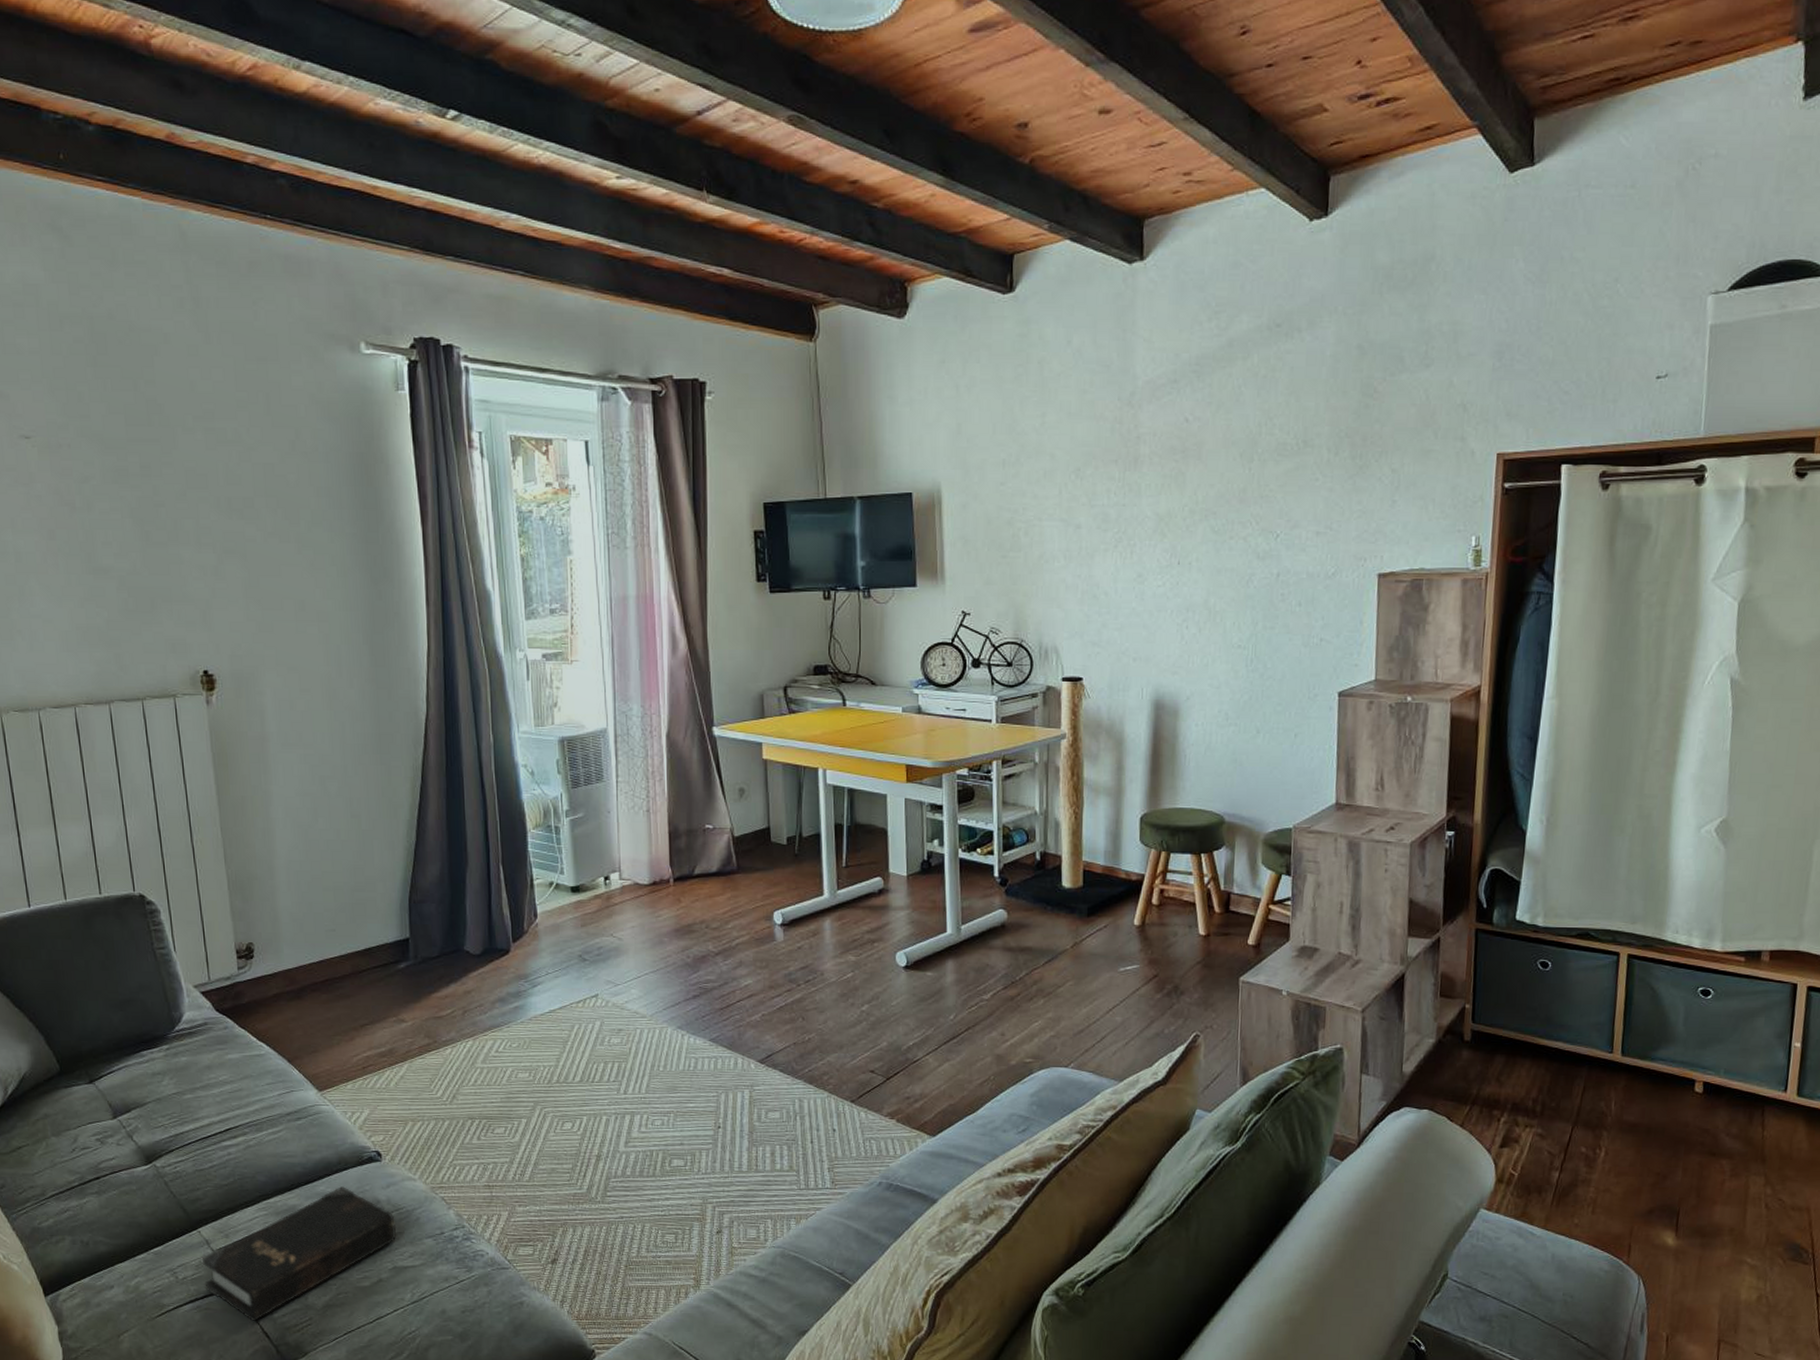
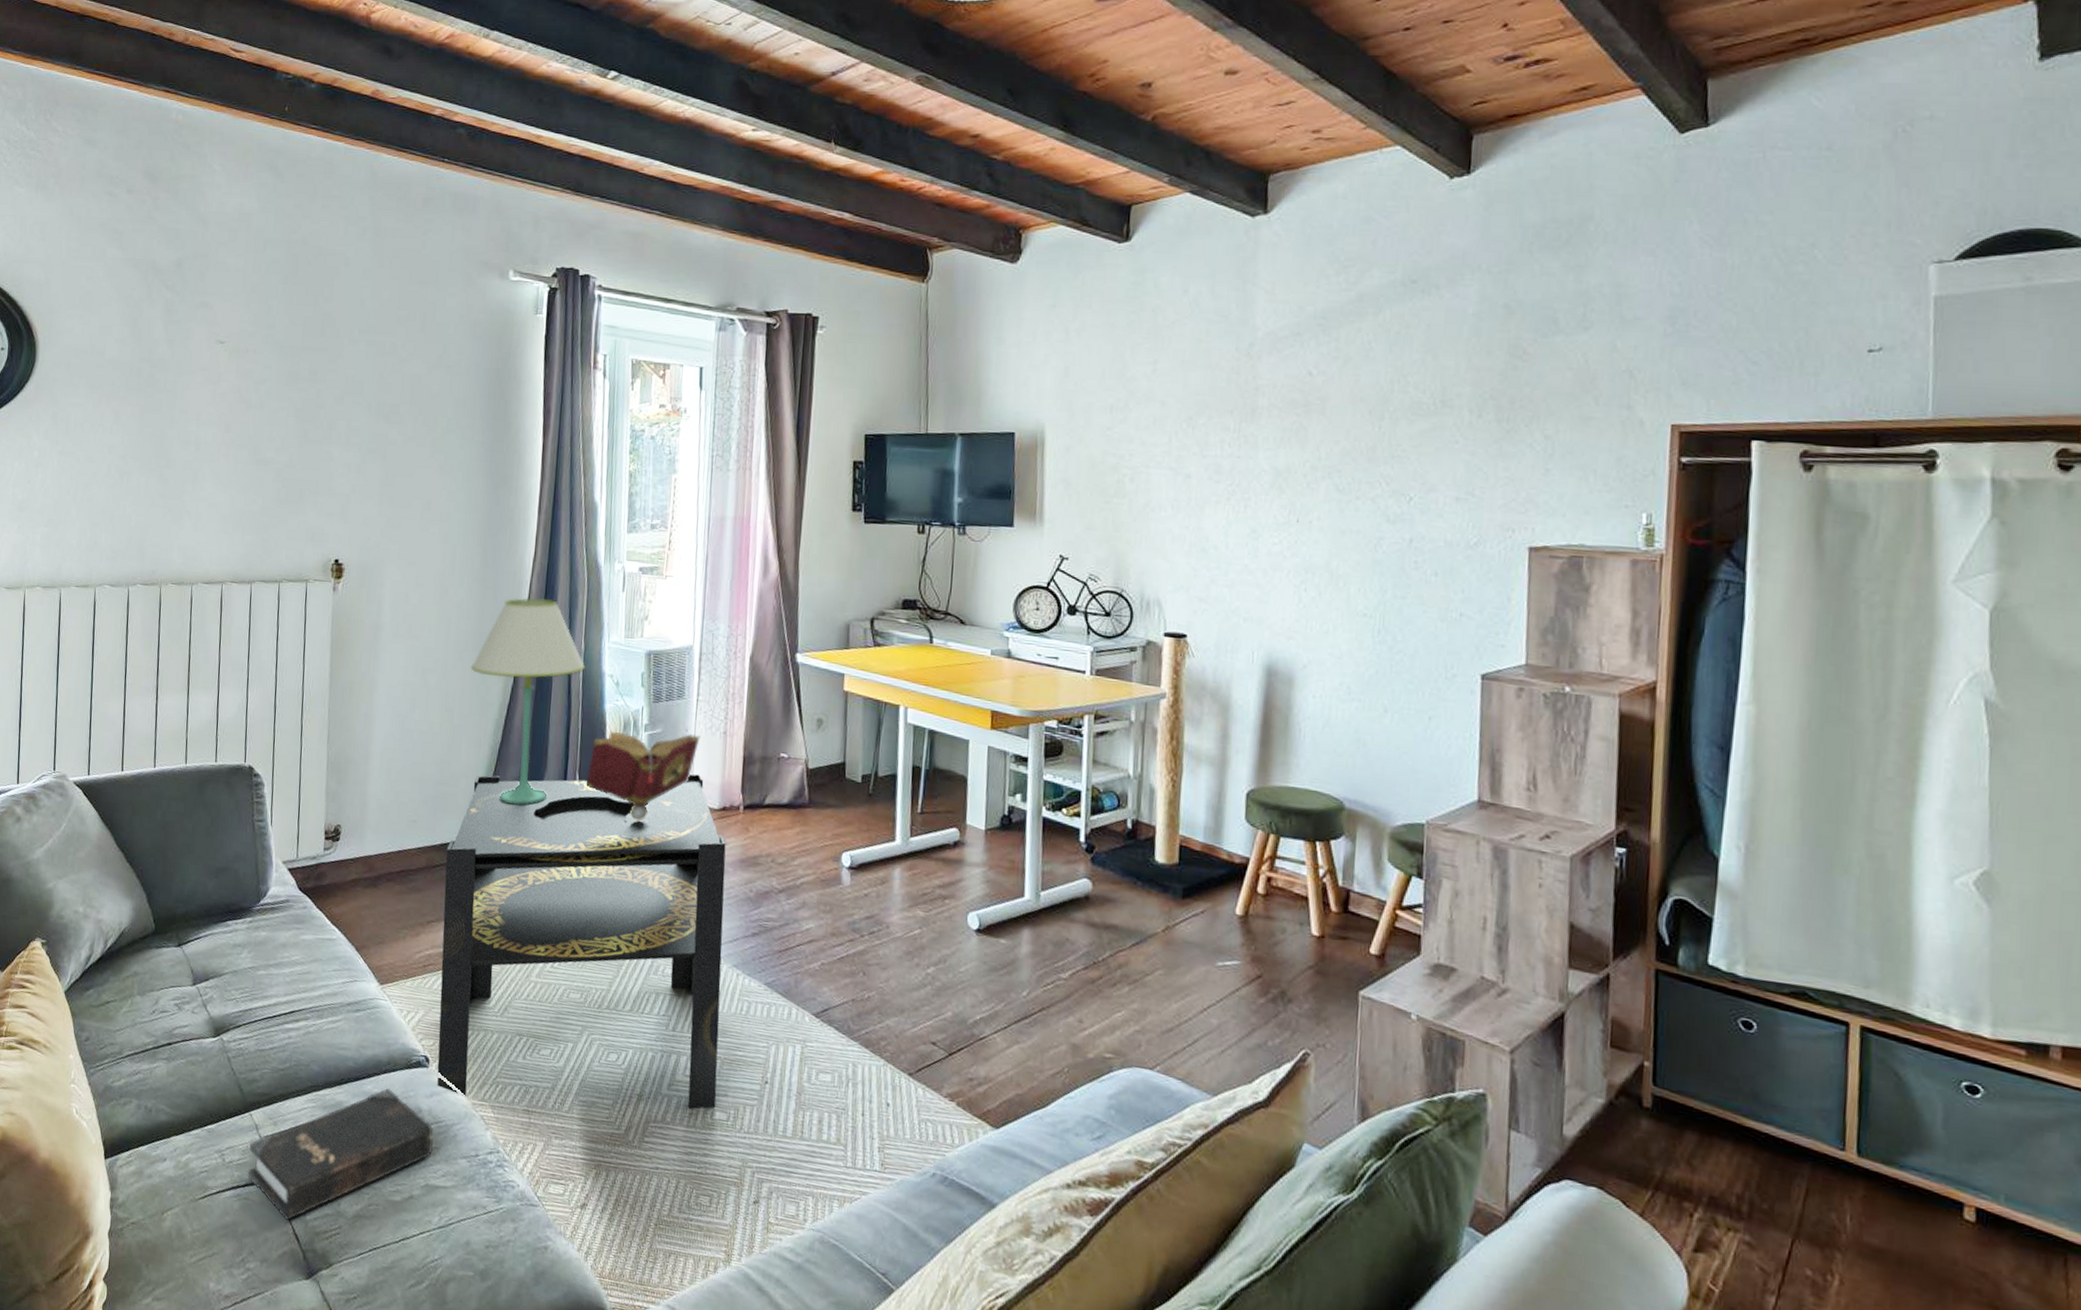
side table: none [371,853,673,1182] -> present [437,773,726,1109]
table lamp: none [373,694,497,901] -> present [471,598,586,804]
book: none [510,815,624,905] -> present [586,730,701,821]

